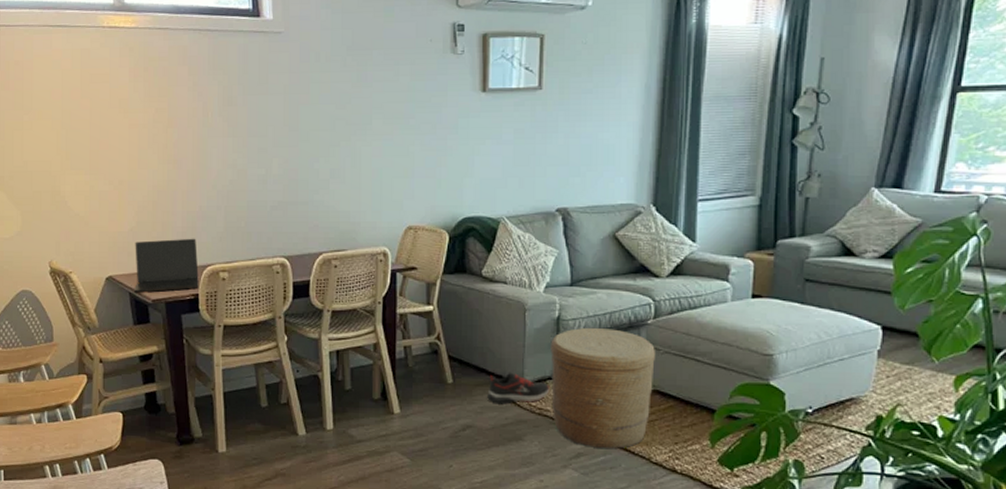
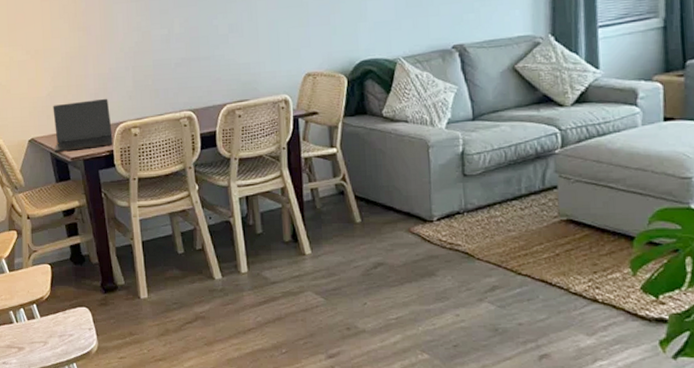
athletic shoe: present [487,372,550,404] -> none [396,208,460,241]
woven basket: present [550,328,656,449] -> none [456,160,567,281]

